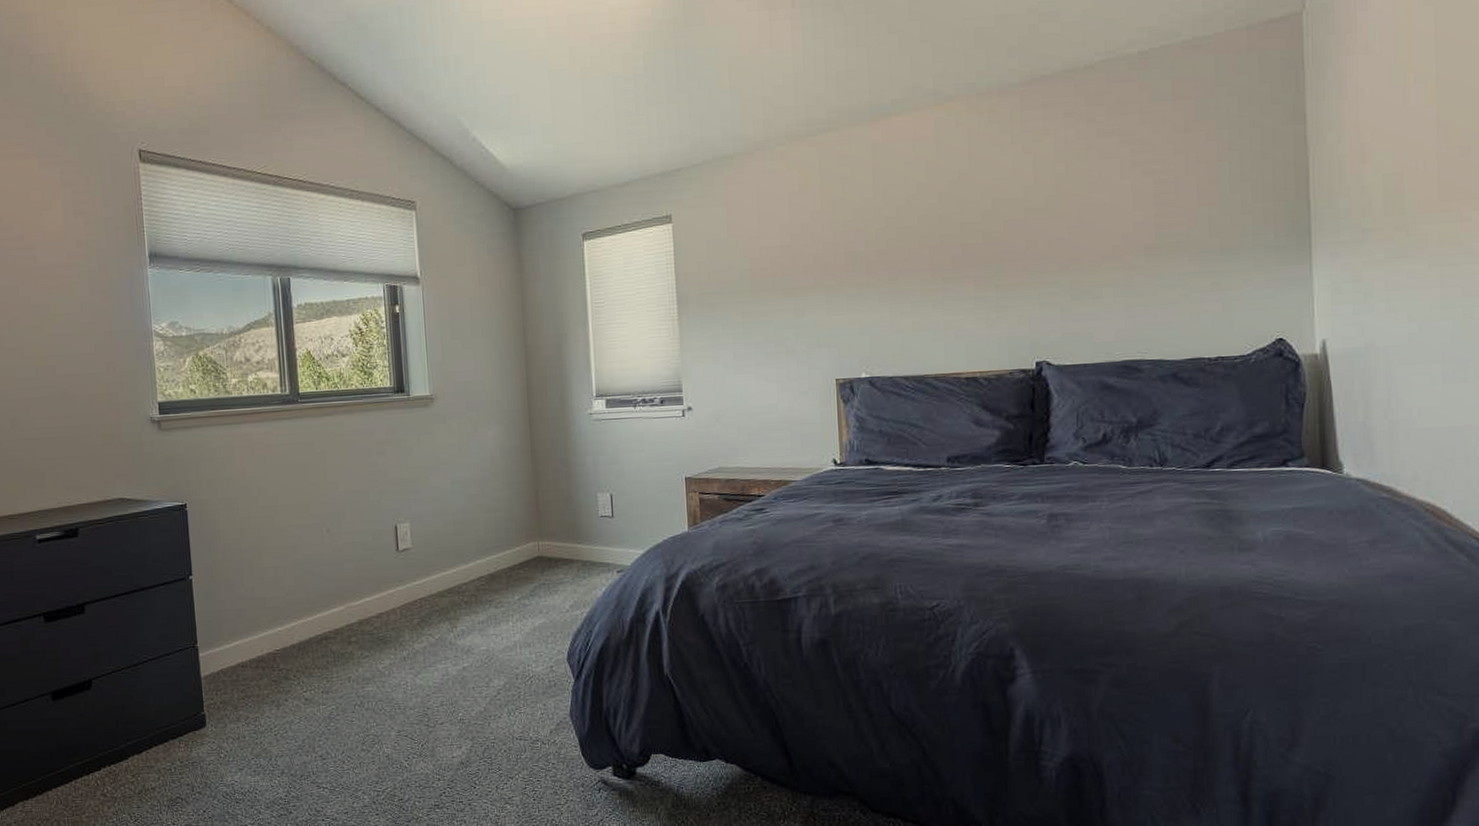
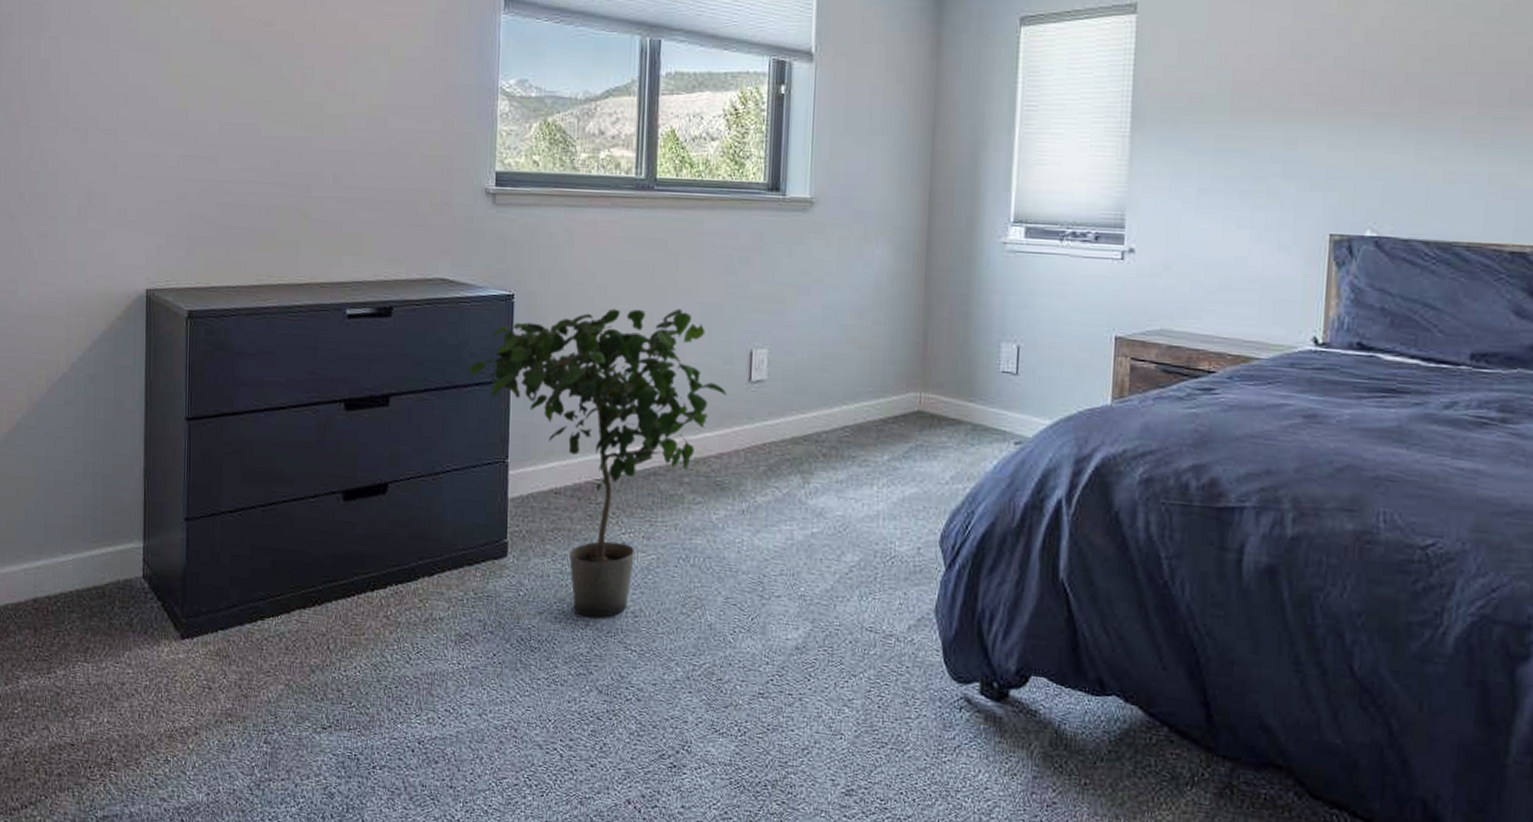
potted plant: none [151,498,379,767] -> present [466,308,727,618]

